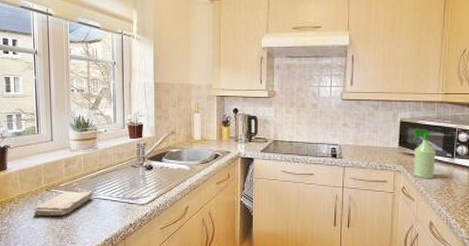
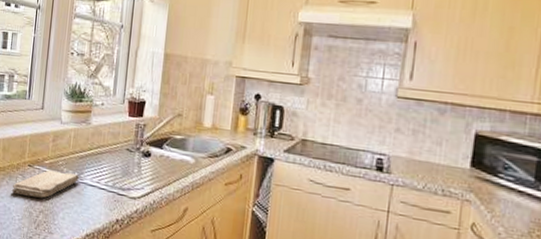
spray bottle: present [412,129,436,179] -> none [490,146,525,218]

